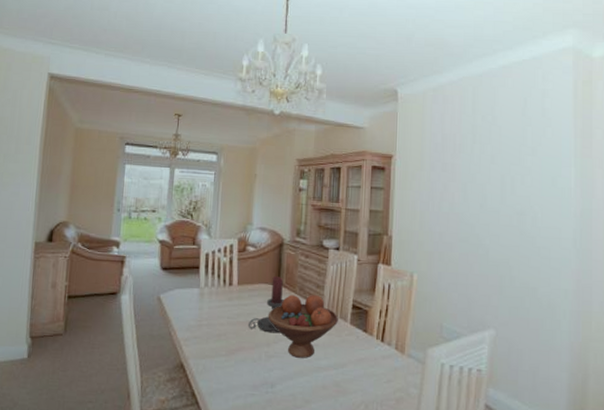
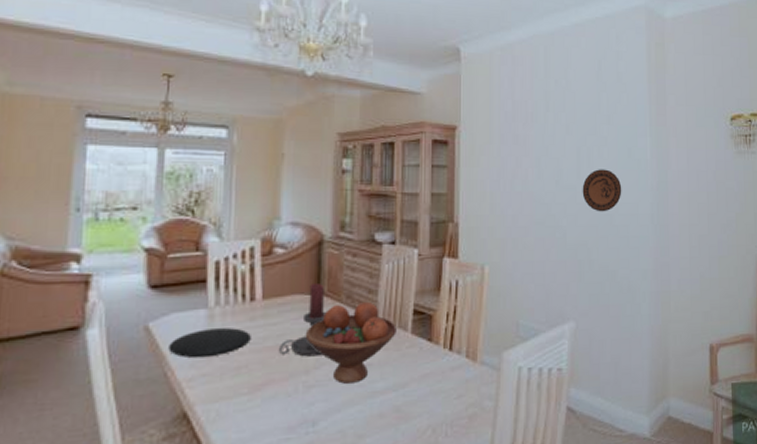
plate: none [173,303,229,325] -> present [168,328,251,359]
decorative plate: none [505,195,545,235] -> present [582,169,622,212]

